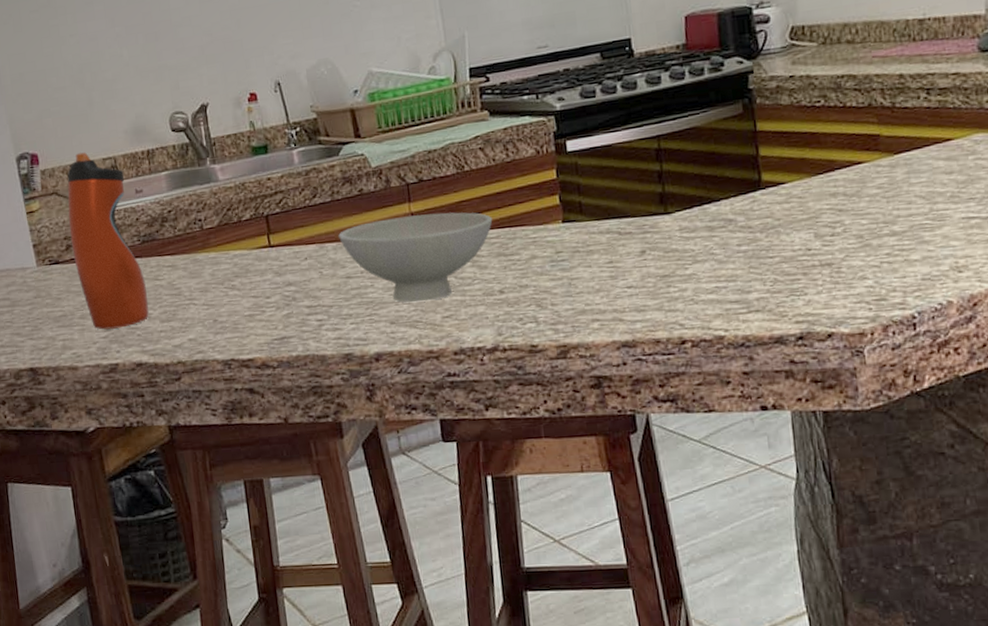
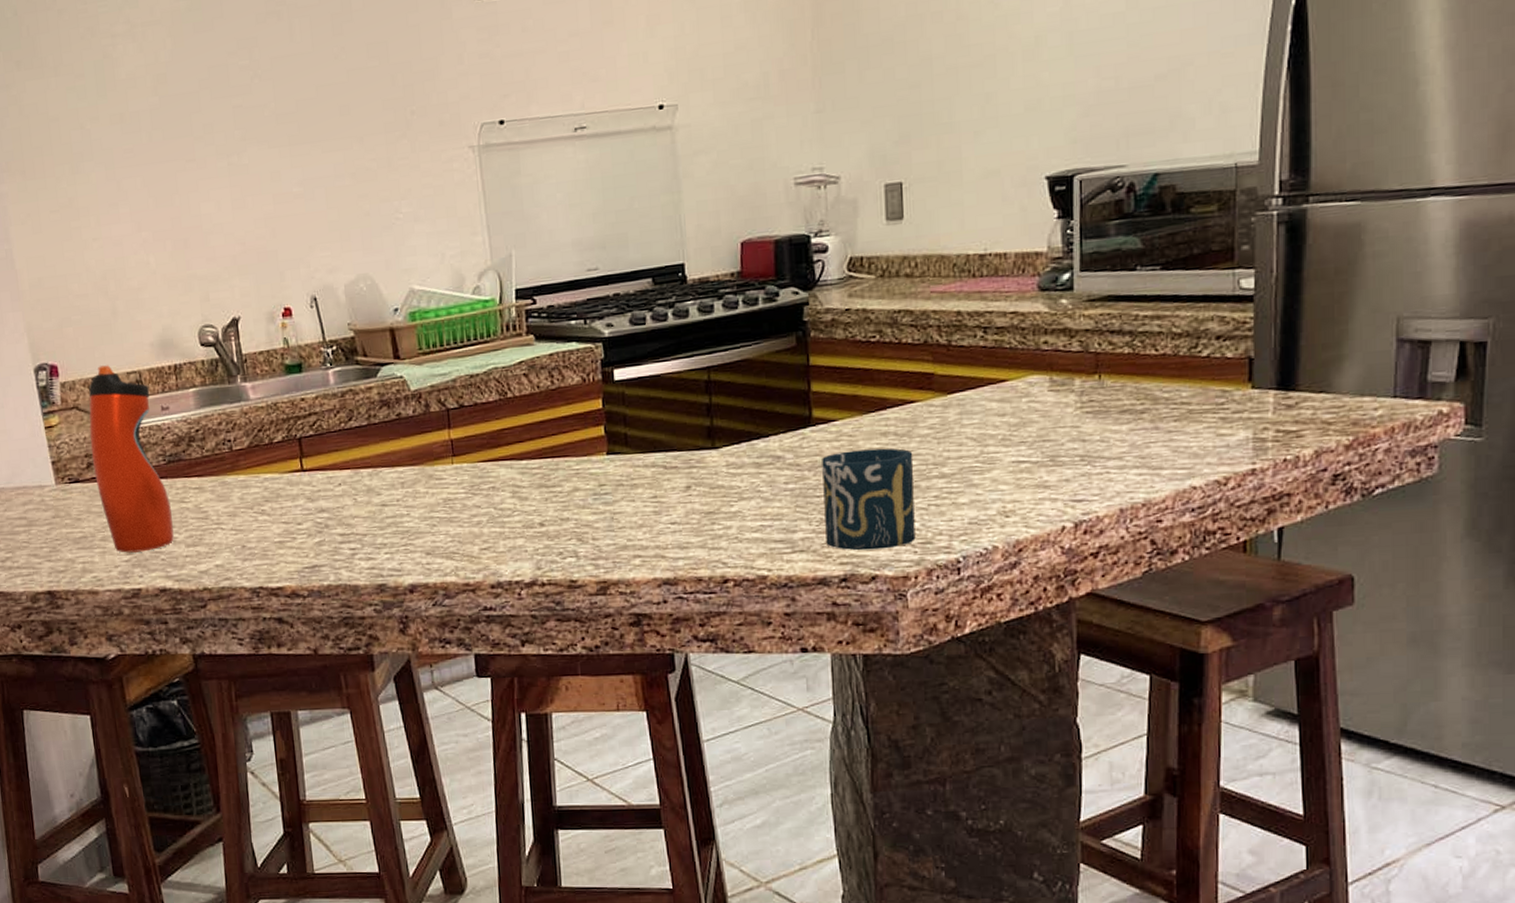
bowl: present [338,212,493,303] -> none [374,440,535,534]
cup: none [773,208,870,309] -> present [822,448,916,551]

